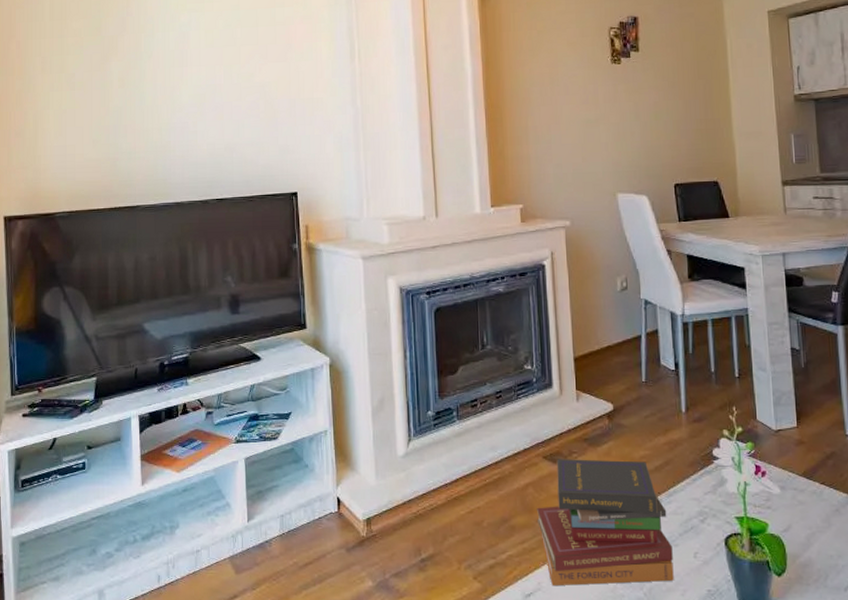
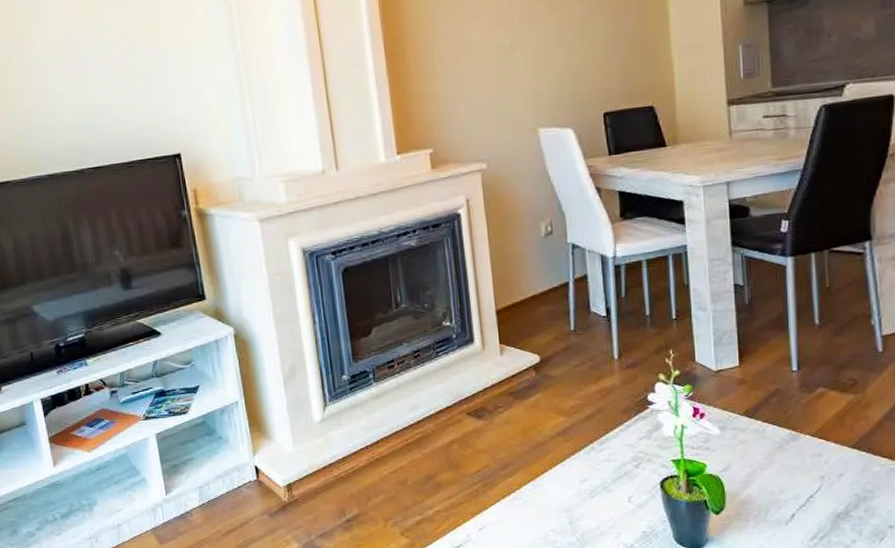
books: present [536,459,674,586] -> none [462,411,608,537]

